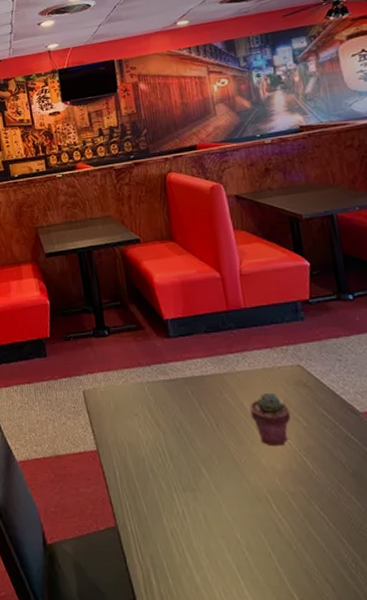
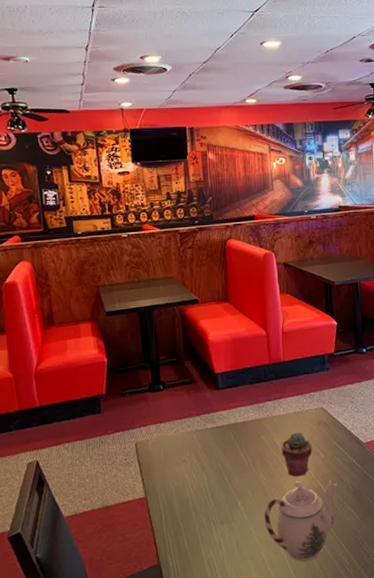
teapot: none [235,451,329,552] -> present [264,480,337,562]

